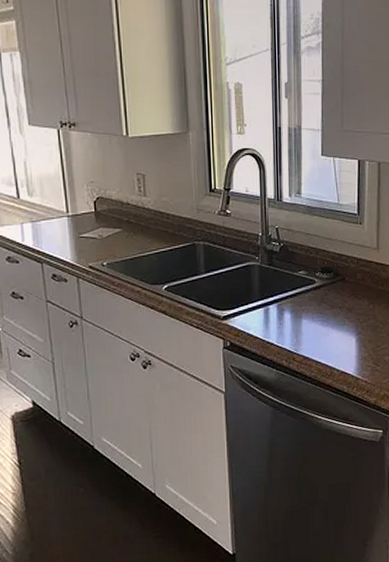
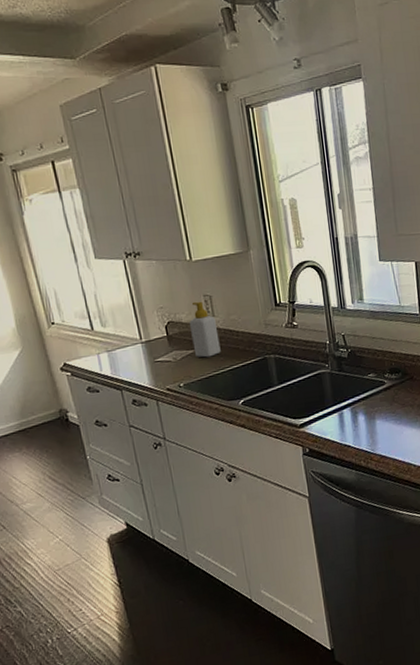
soap bottle: none [120,179,149,238] -> present [190,301,221,358]

